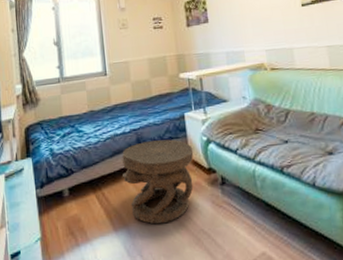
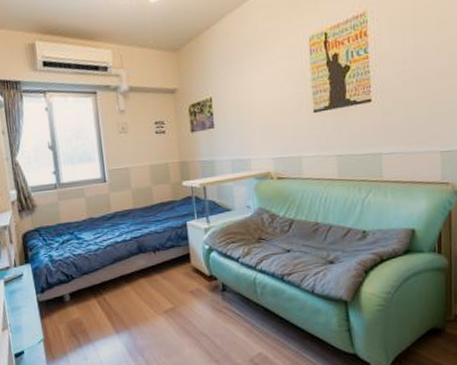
carved stool: present [121,139,194,225] -> none [123,247,195,328]

